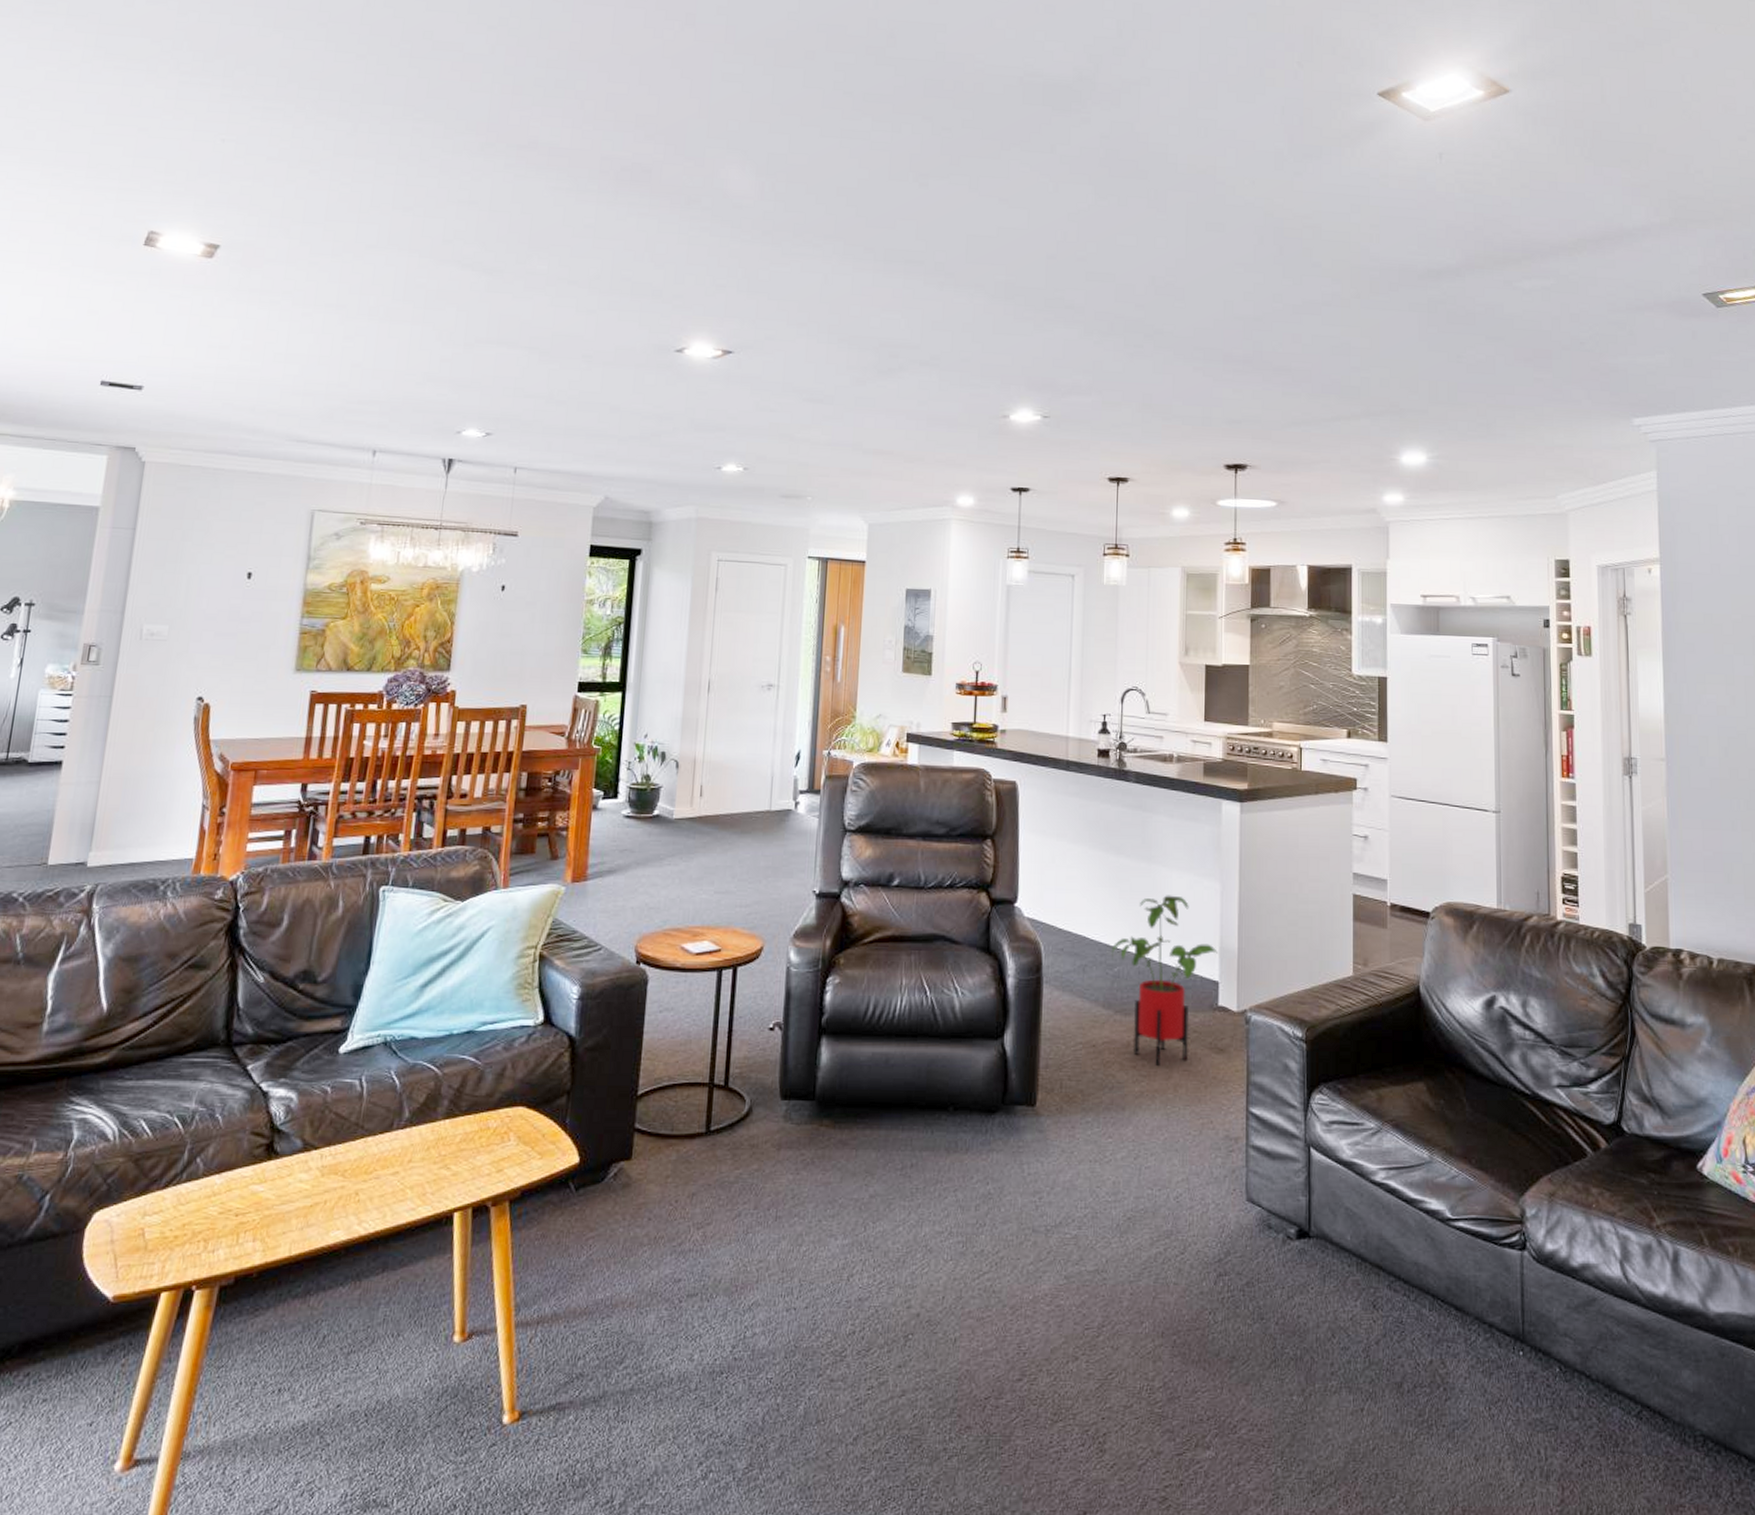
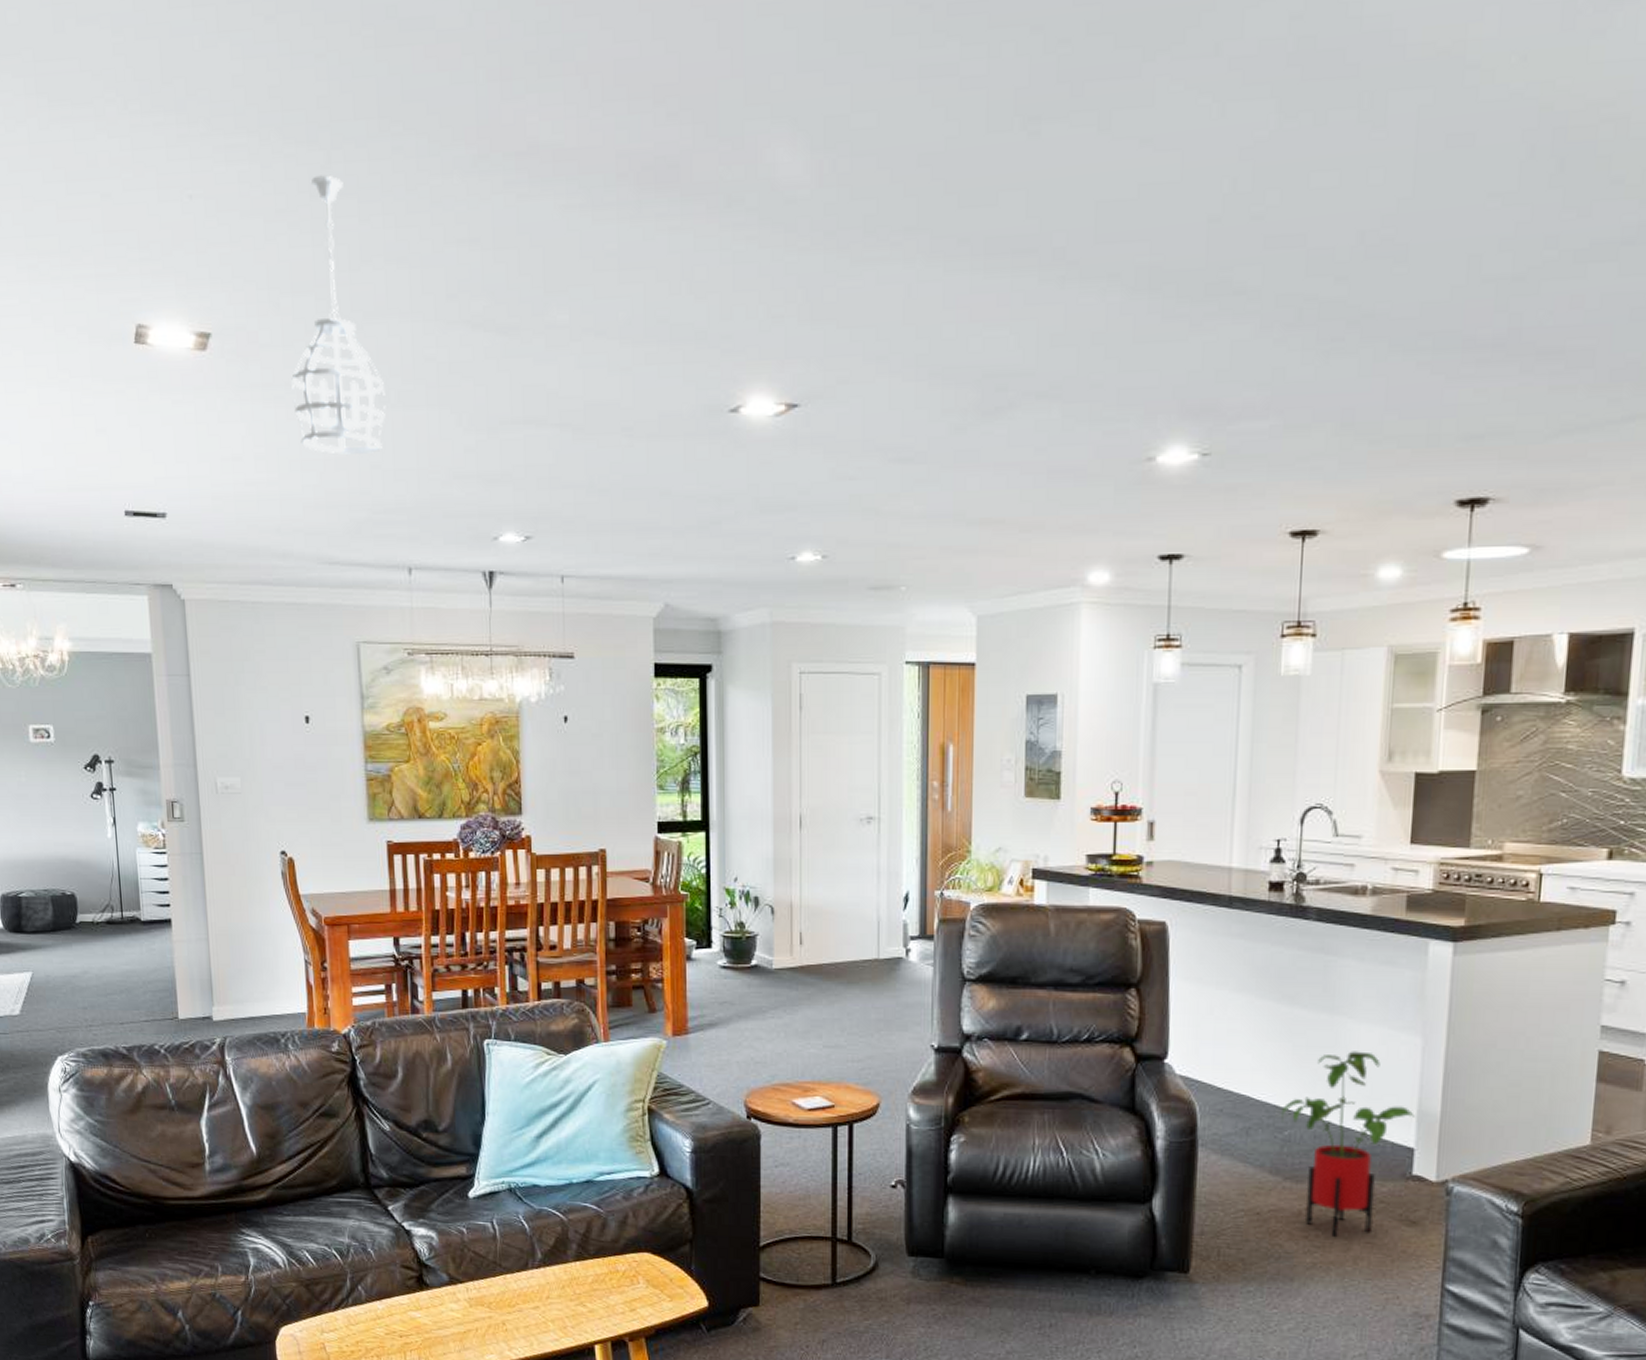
pendant light: none [287,139,376,355] -> present [291,175,386,455]

